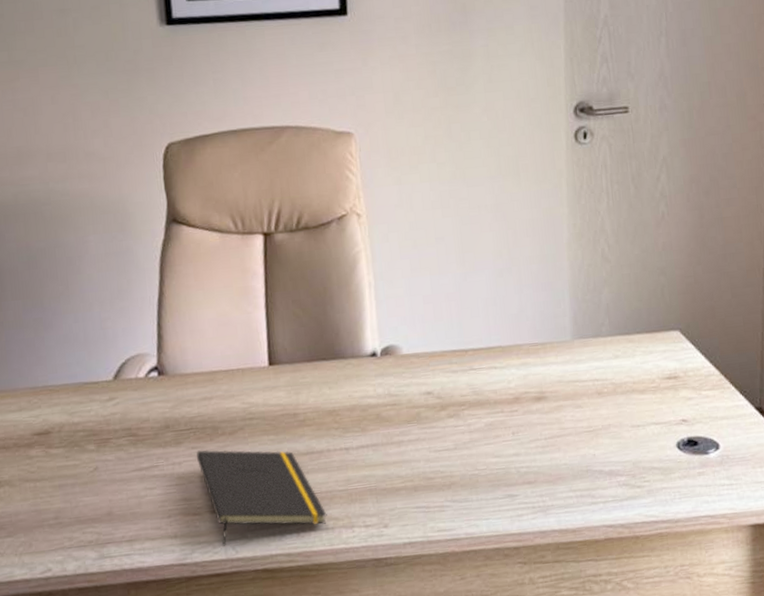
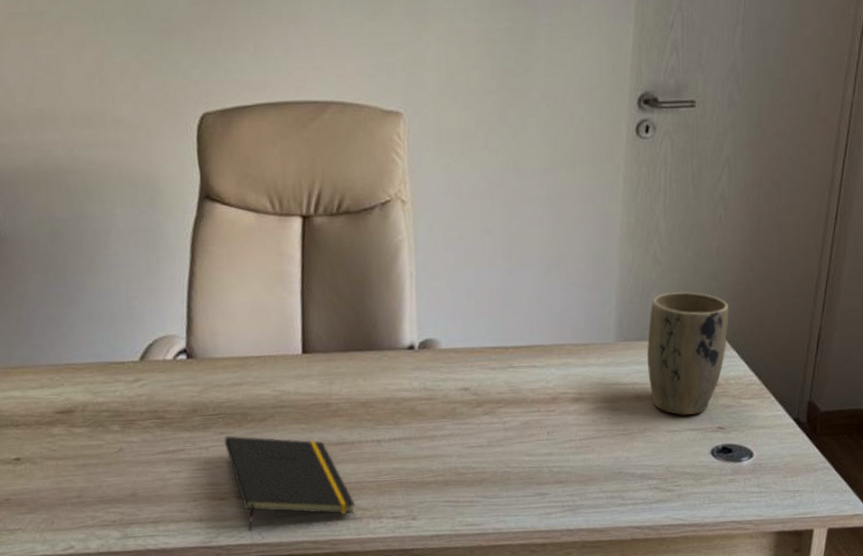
plant pot: none [603,287,682,410] -> present [647,291,729,415]

